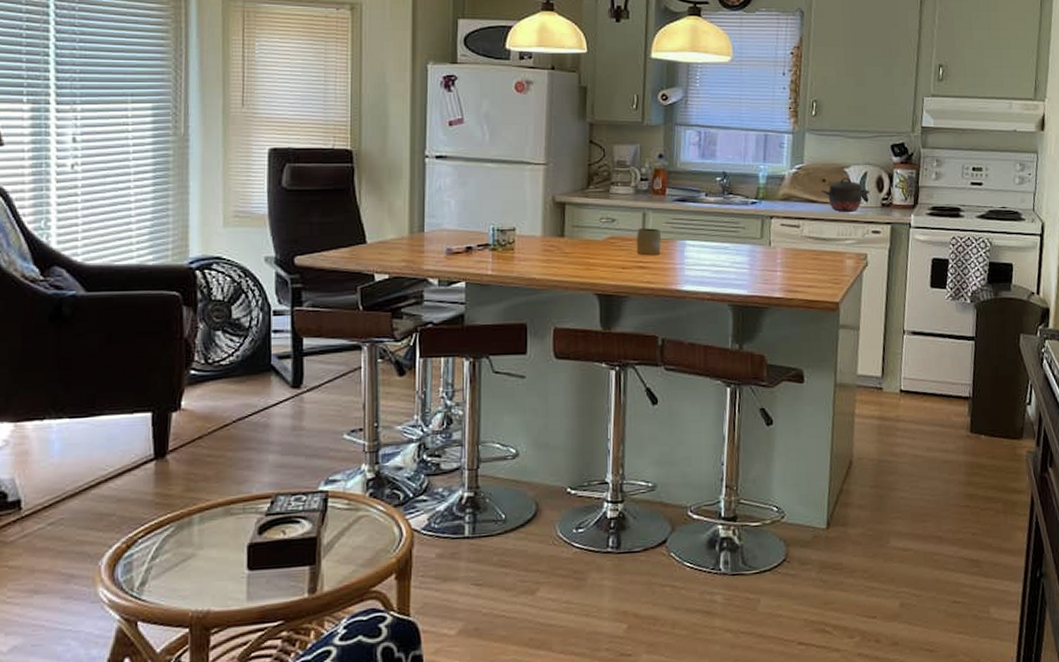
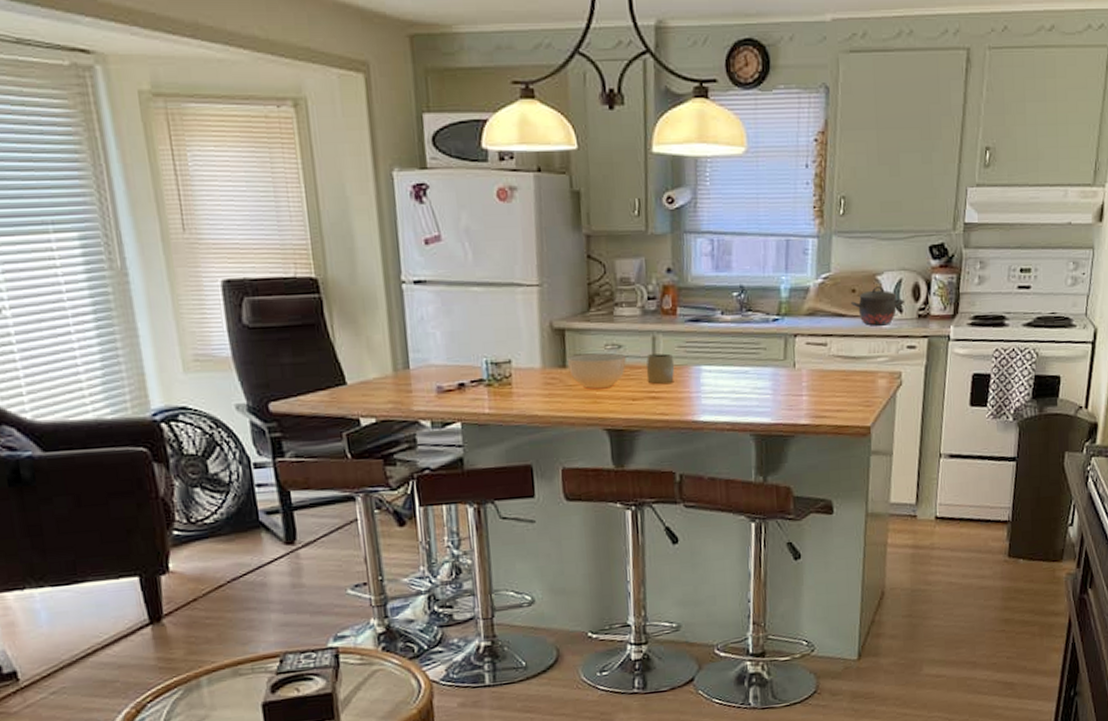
bowl: none [566,225,618,258] -> present [568,353,626,390]

